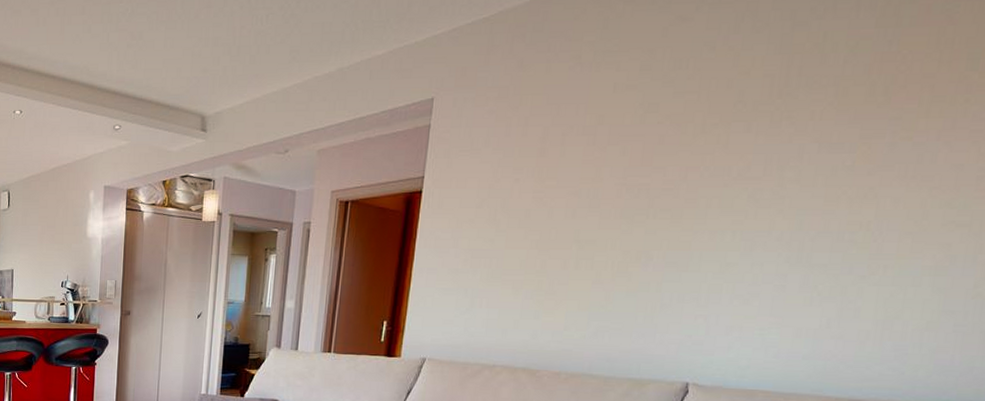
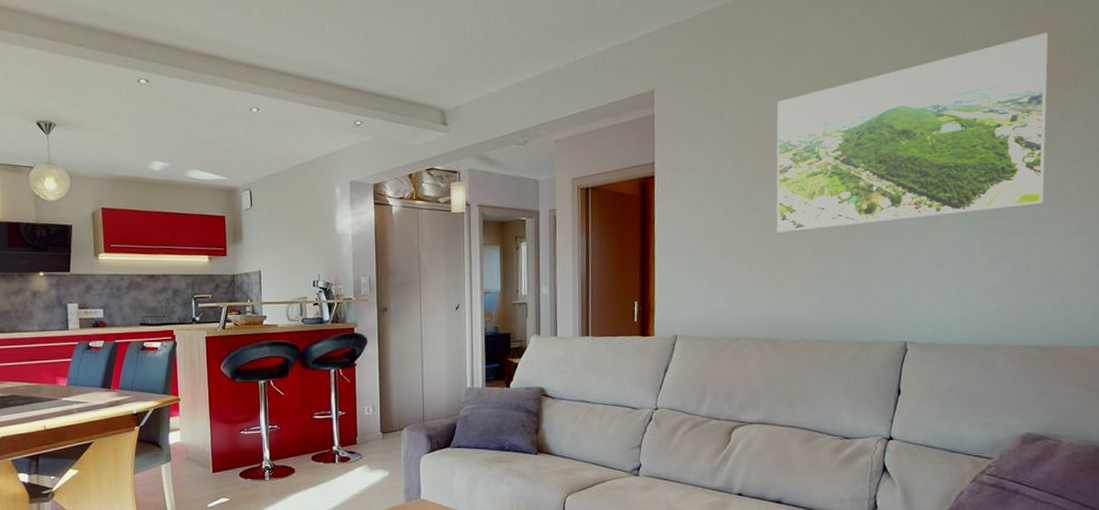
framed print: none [553,33,940,257] -> present [776,32,1048,233]

